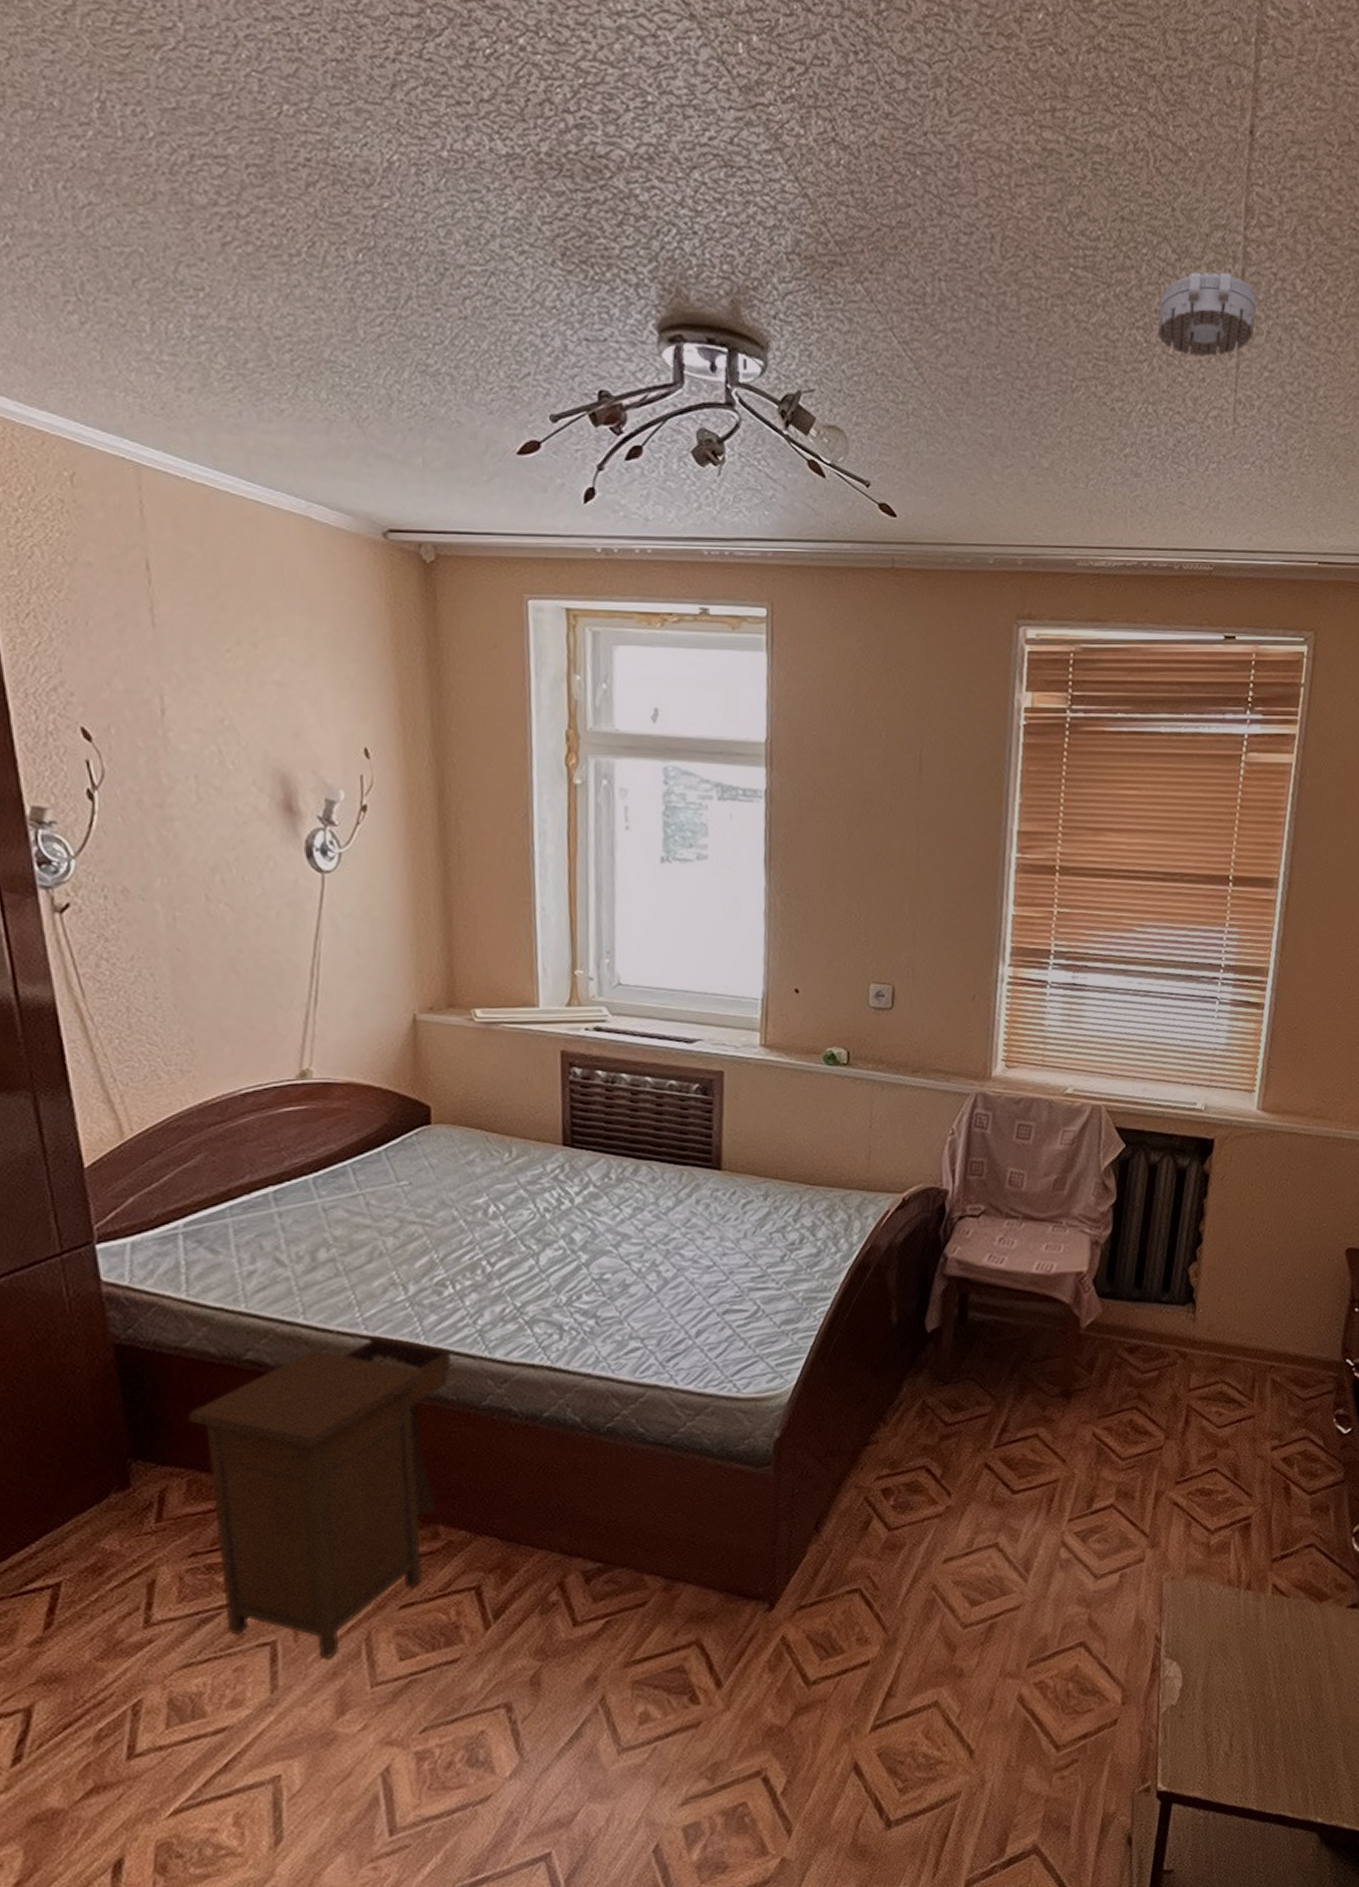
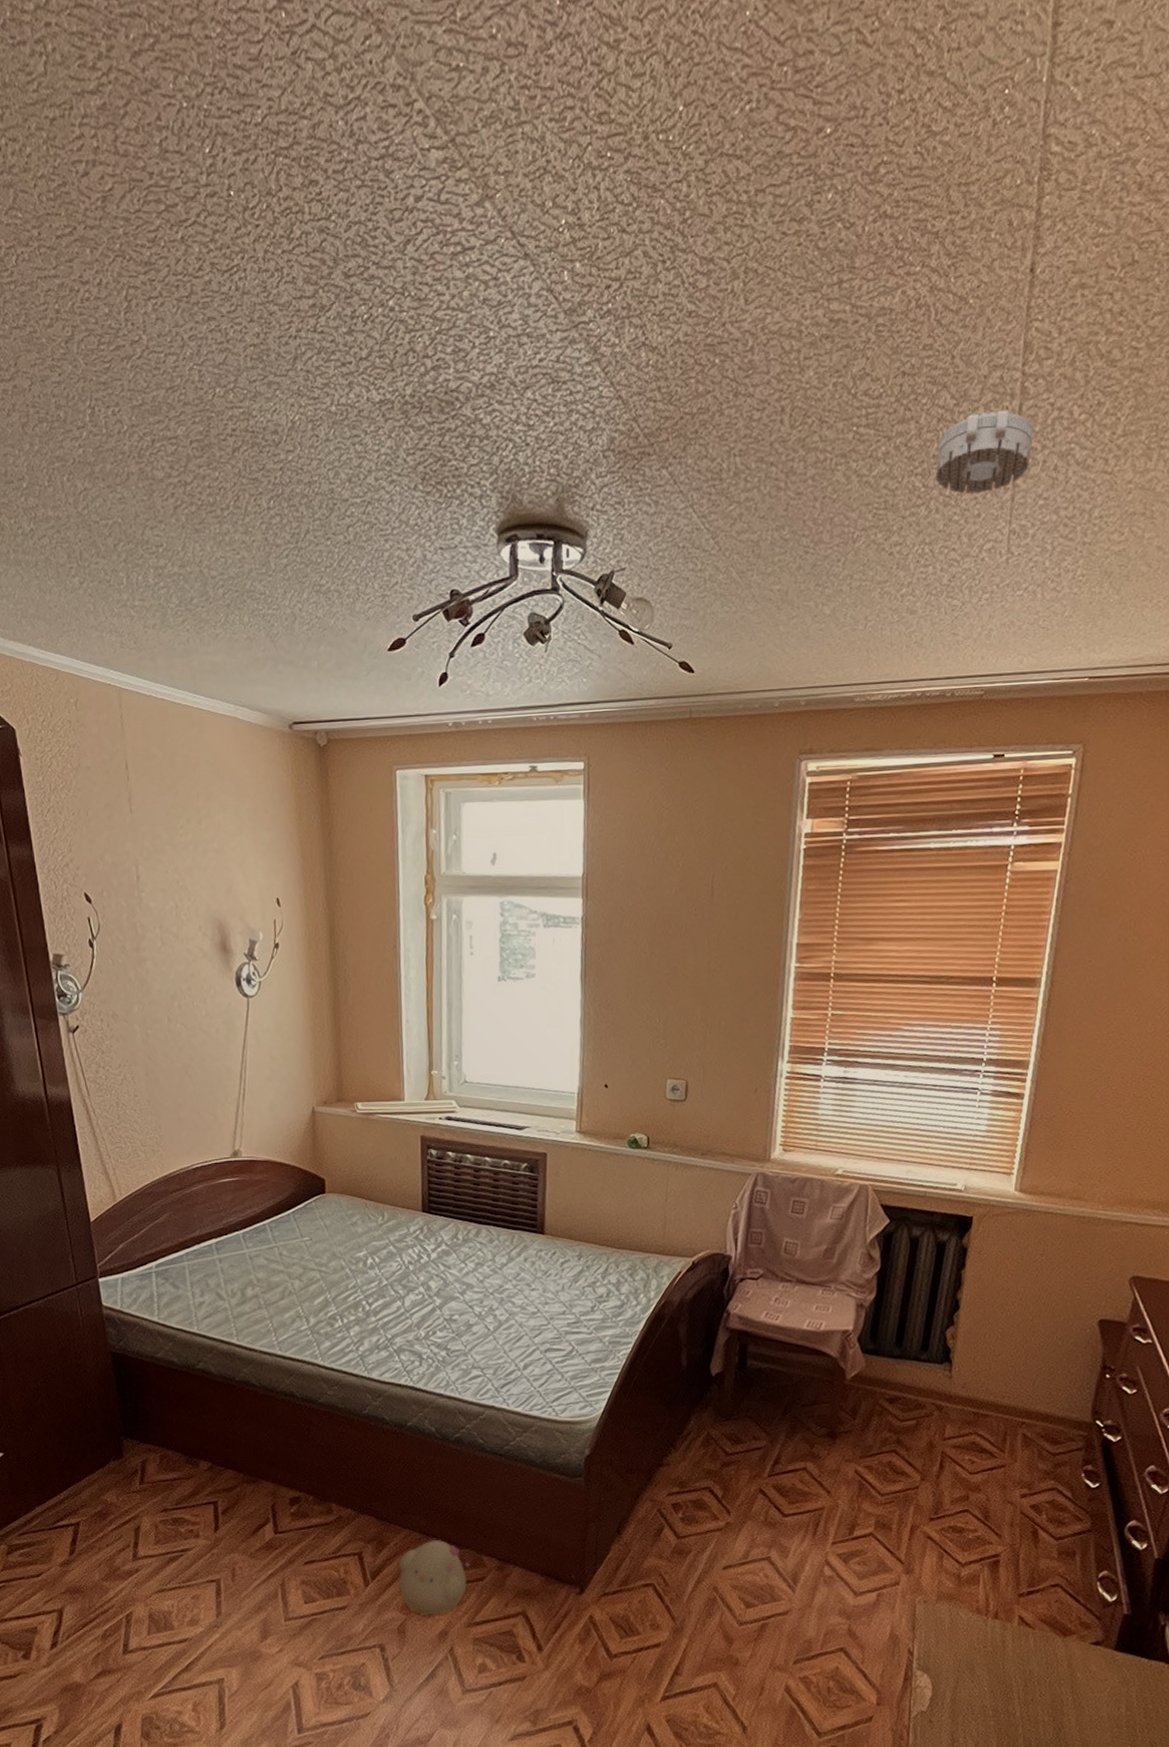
nightstand: present [189,1335,451,1658] -> none [160,1355,340,1596]
plush toy: none [531,1560,628,1660] -> present [398,1540,470,1616]

